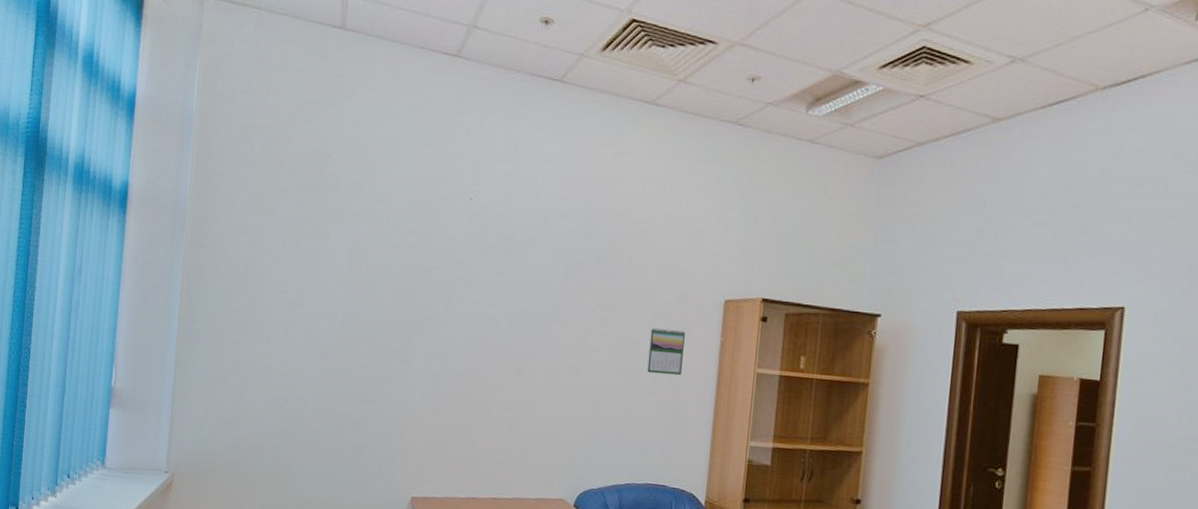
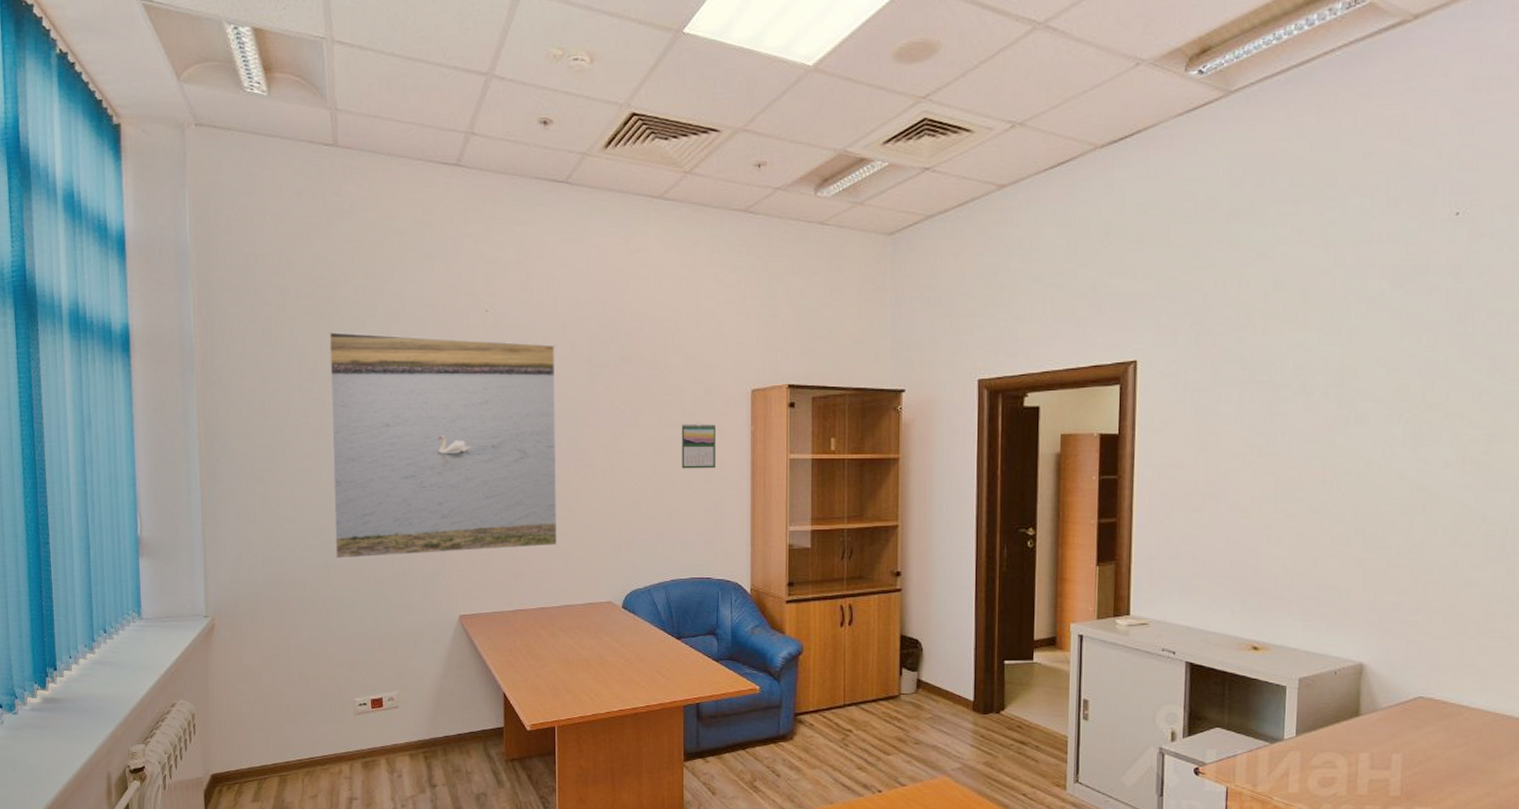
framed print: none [297,206,534,437] -> present [329,332,558,559]

